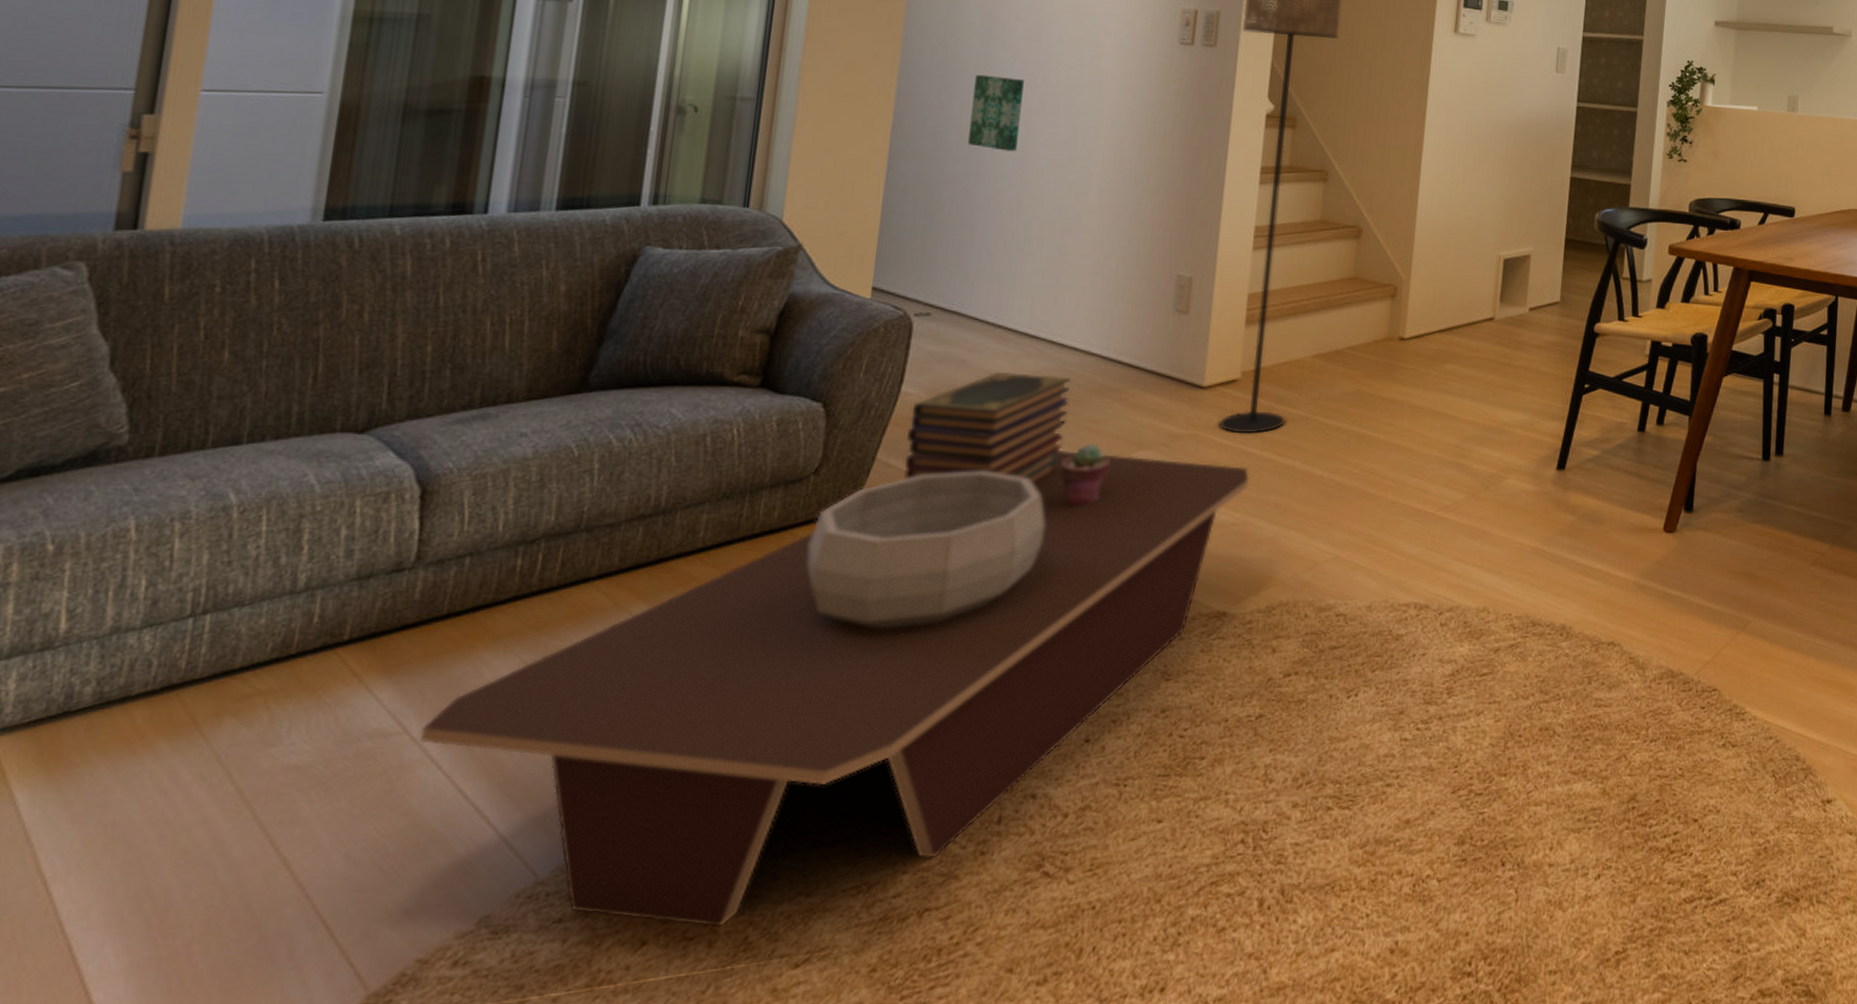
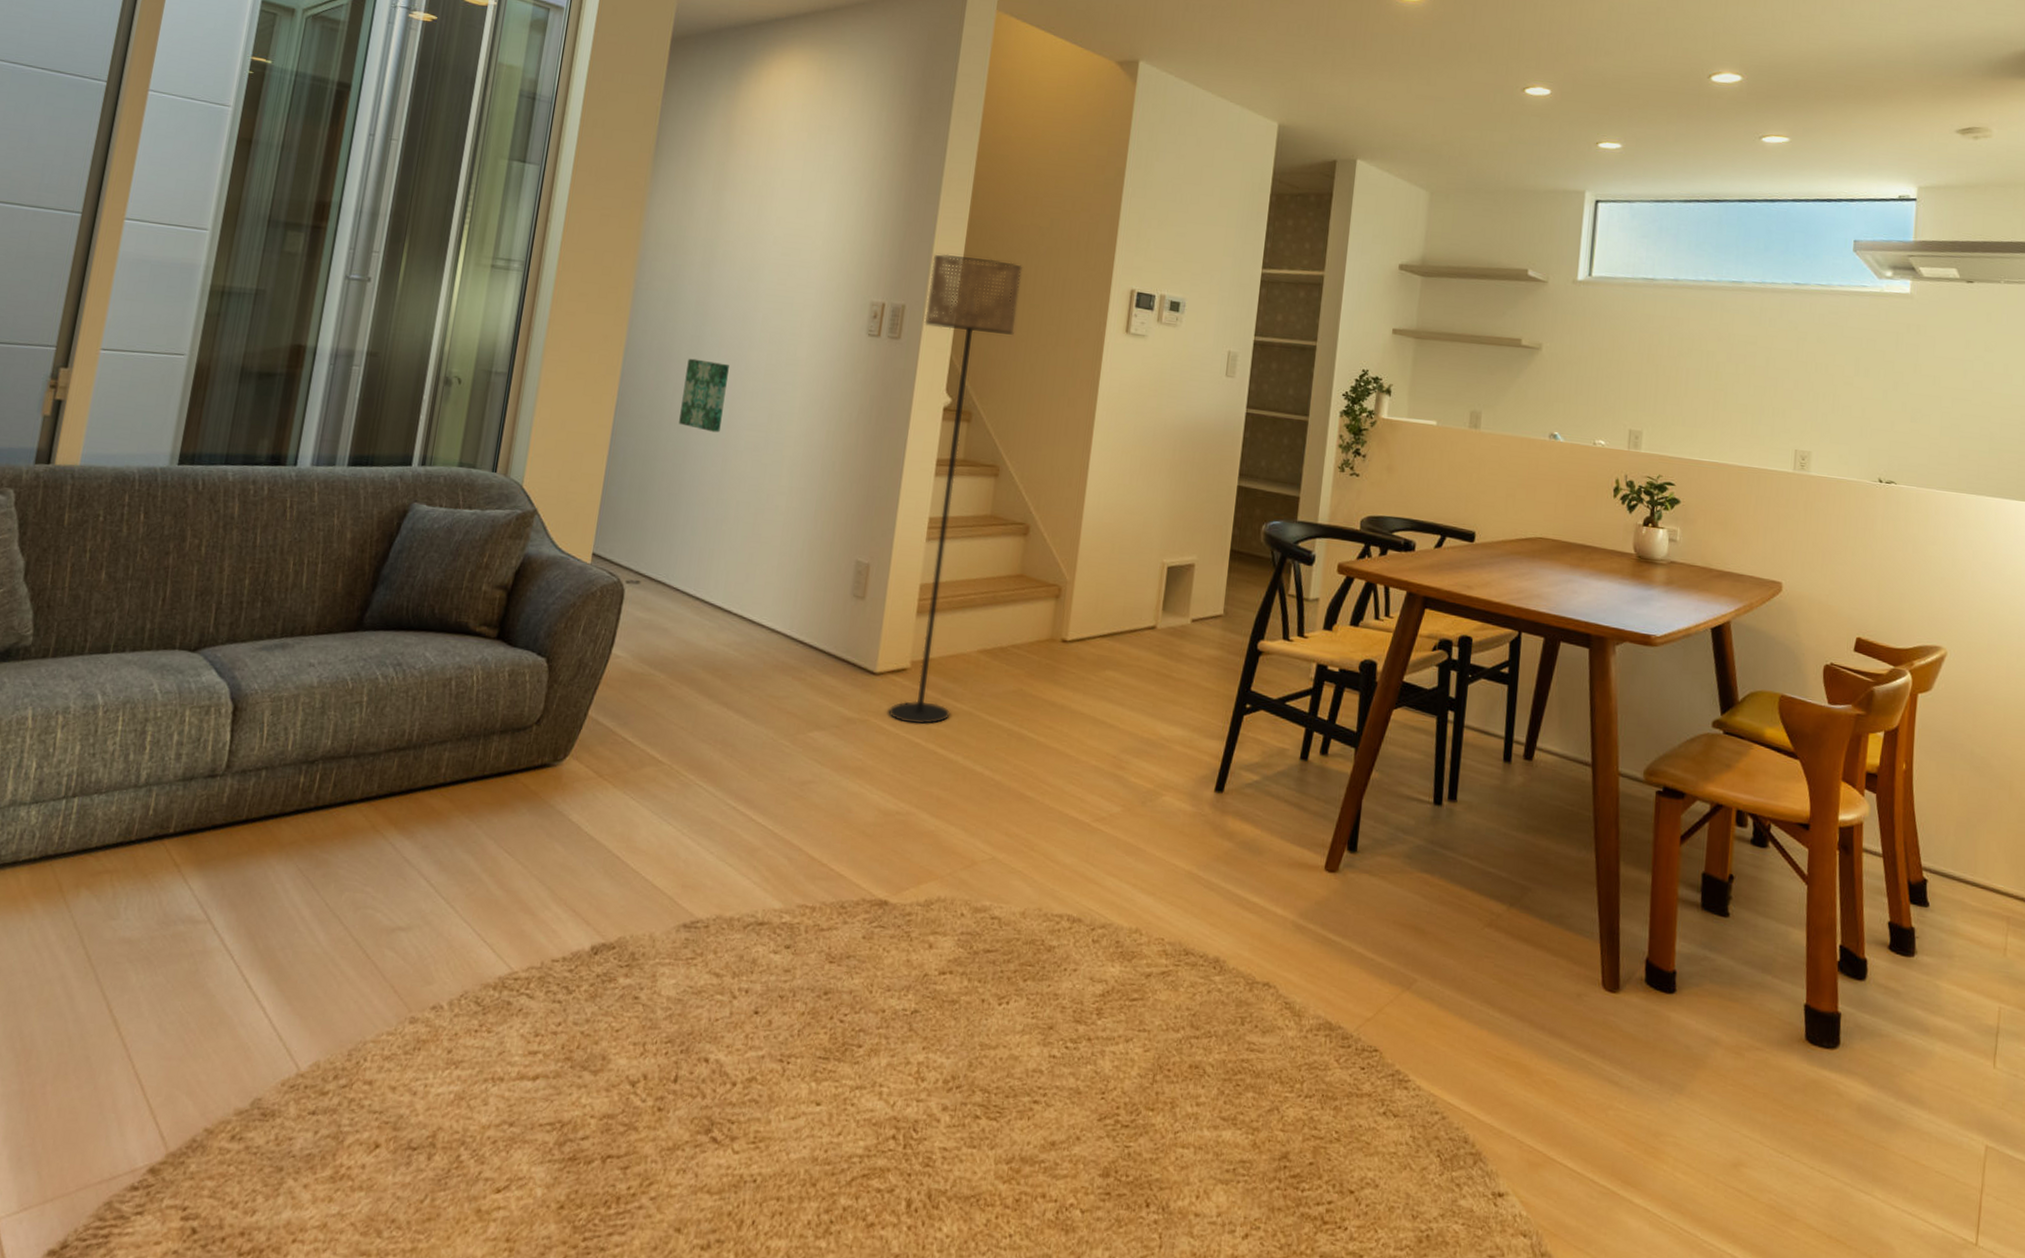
coffee table: present [420,450,1249,927] -> none [219,723,915,1142]
decorative bowl: present [807,470,1046,629] -> none [526,734,729,879]
book stack: present [904,371,1071,485] -> none [610,641,757,755]
potted succulent: present [1061,443,1110,507] -> none [744,719,788,780]

